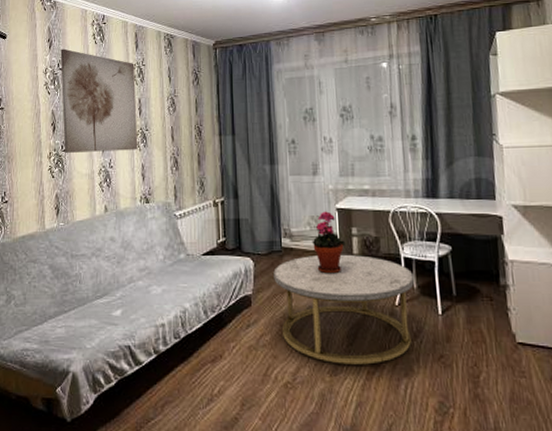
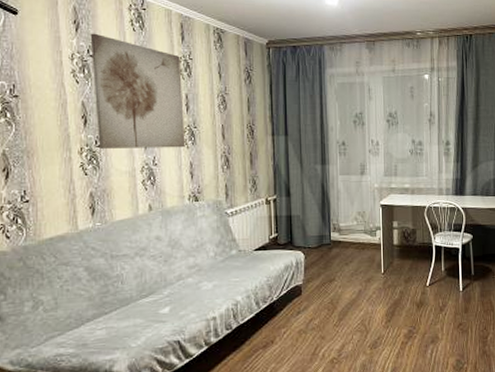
coffee table: present [273,254,415,365] -> none [323,244,443,339]
potted plant: present [312,211,345,274] -> none [358,207,387,263]

